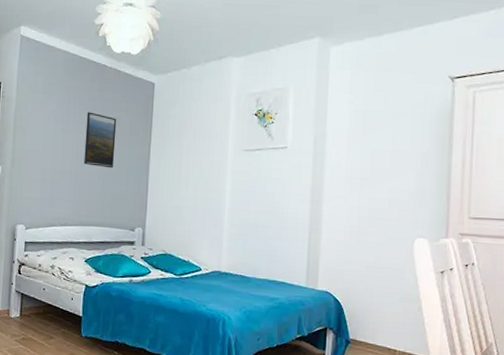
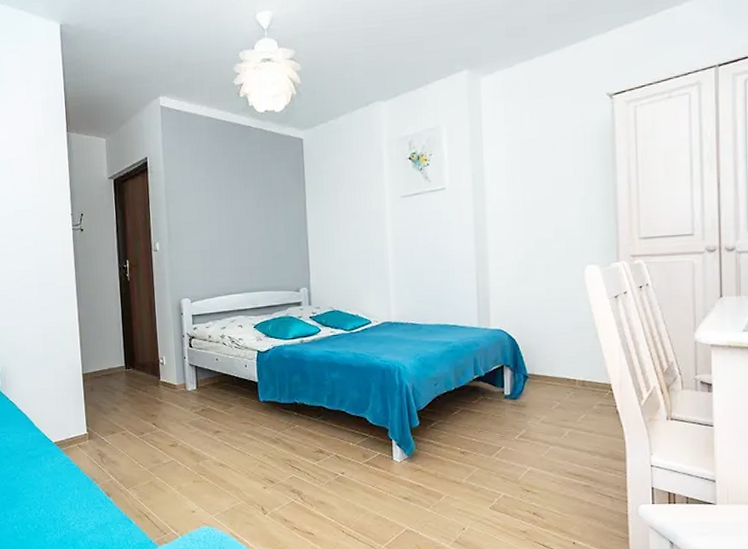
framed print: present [84,112,117,169] -> none [237,176,271,232]

